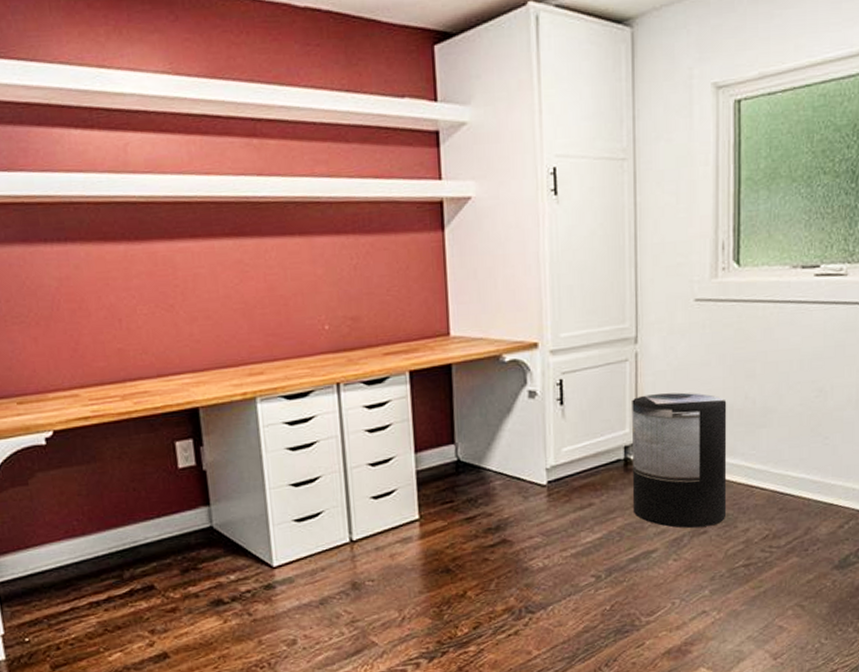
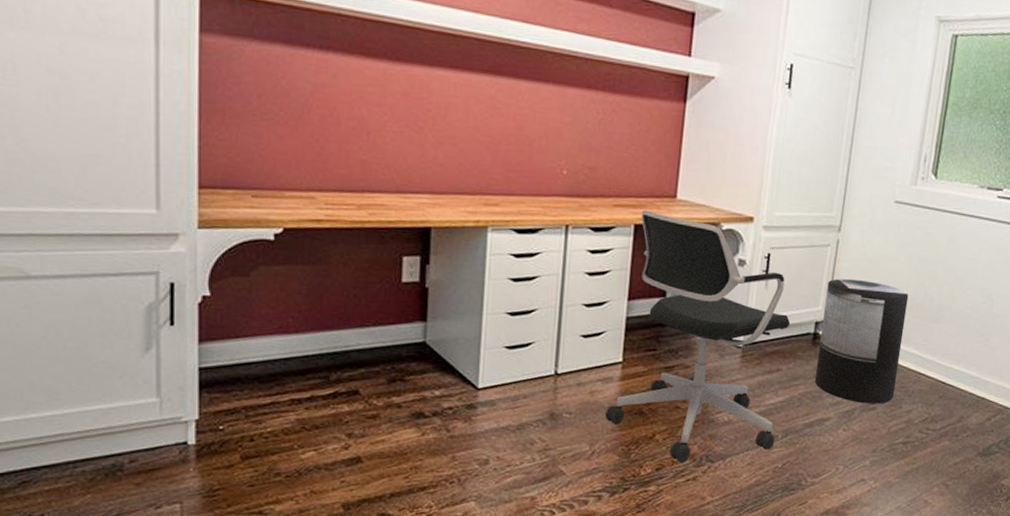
office chair: none [409,353,599,618] -> present [604,209,791,462]

